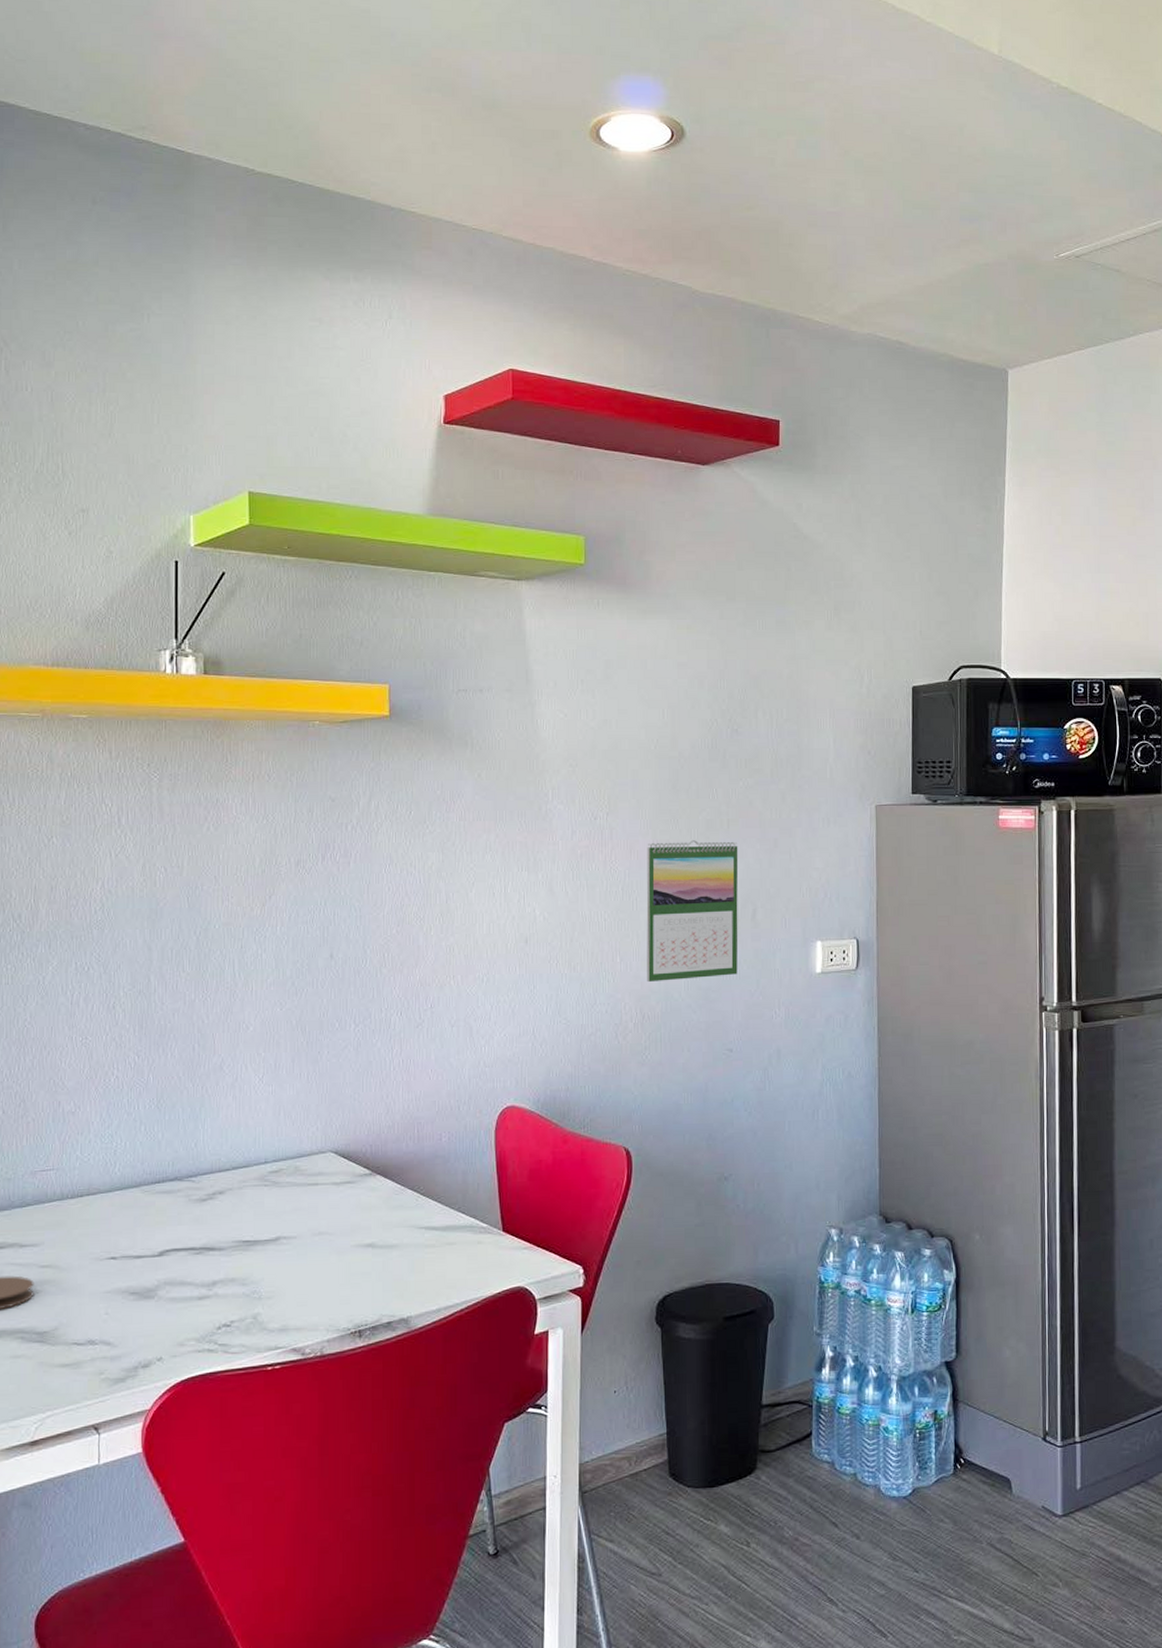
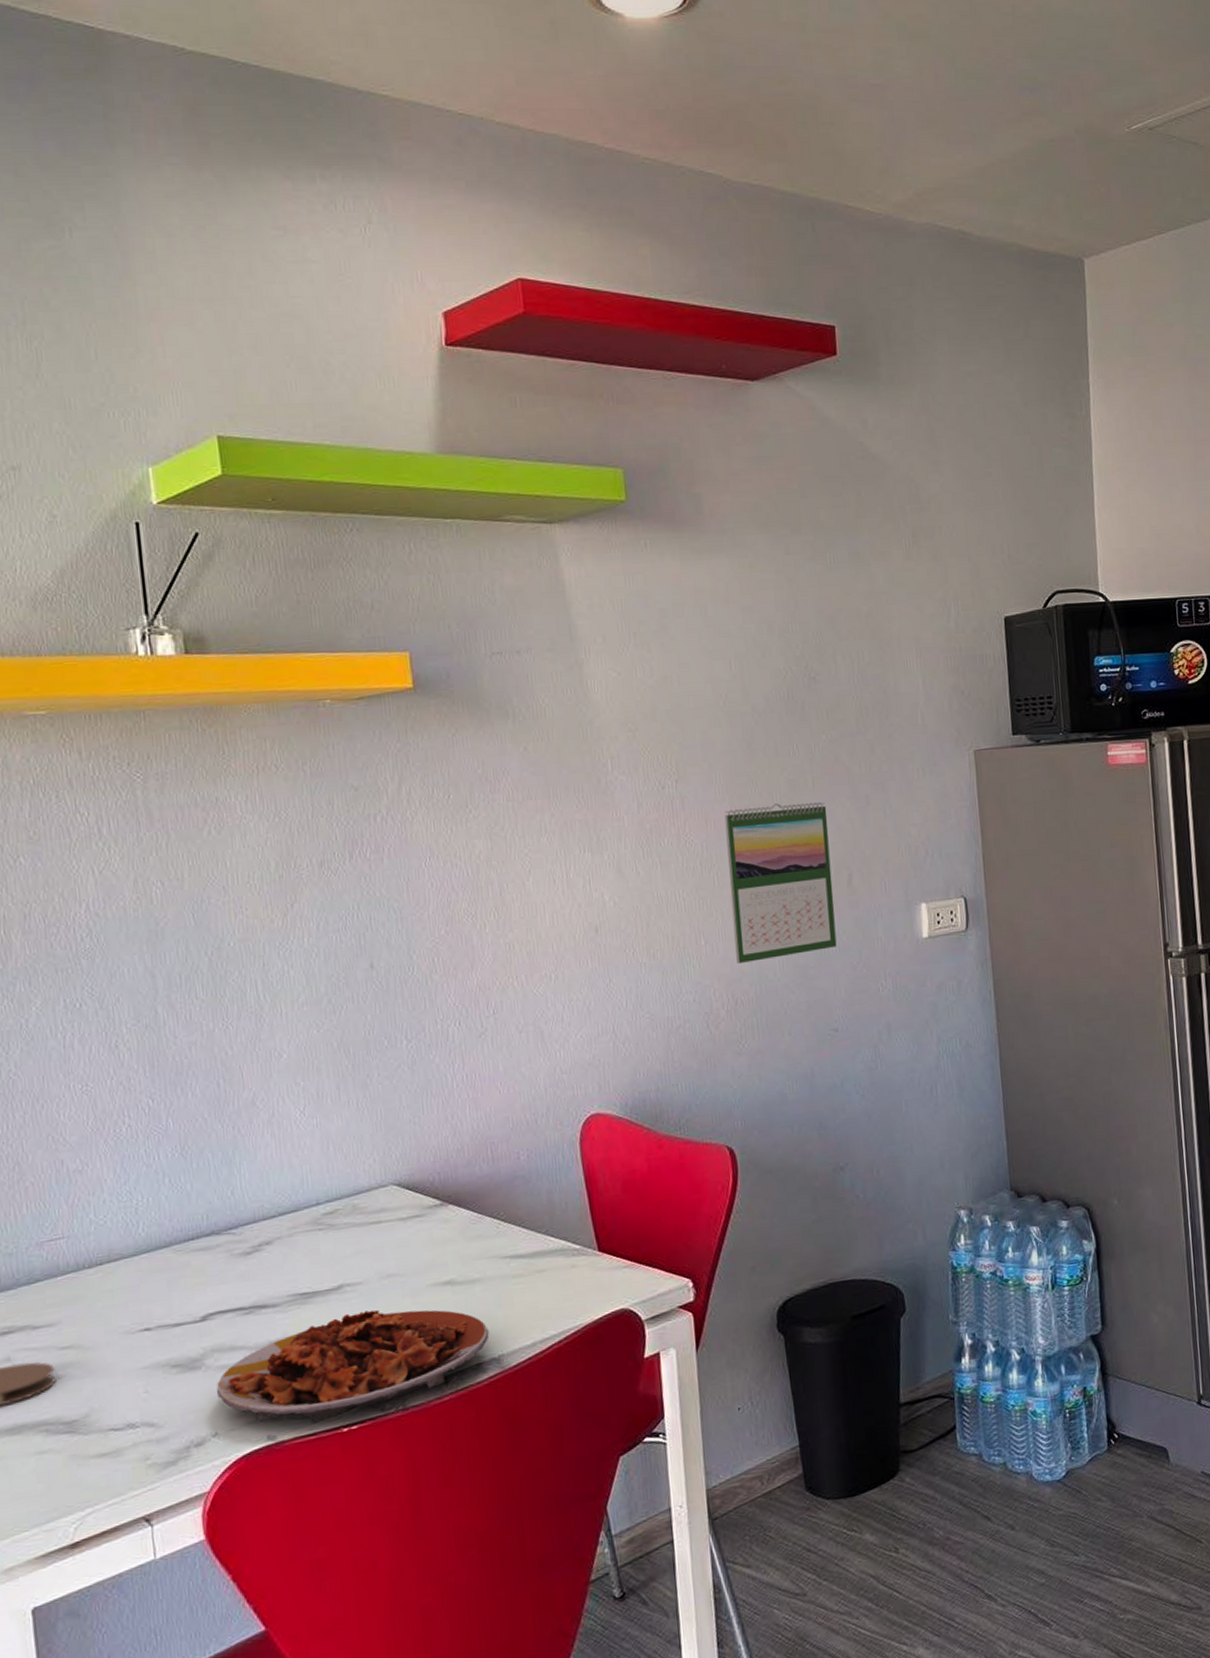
food plate: none [164,1262,401,1368] -> present [216,1310,489,1438]

